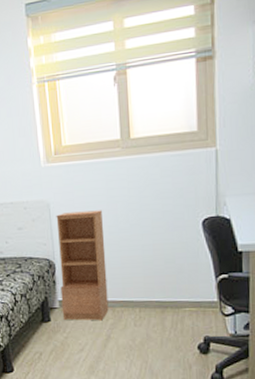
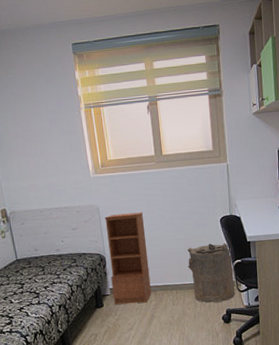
laundry hamper: none [156,252,217,327] -> present [187,243,235,303]

